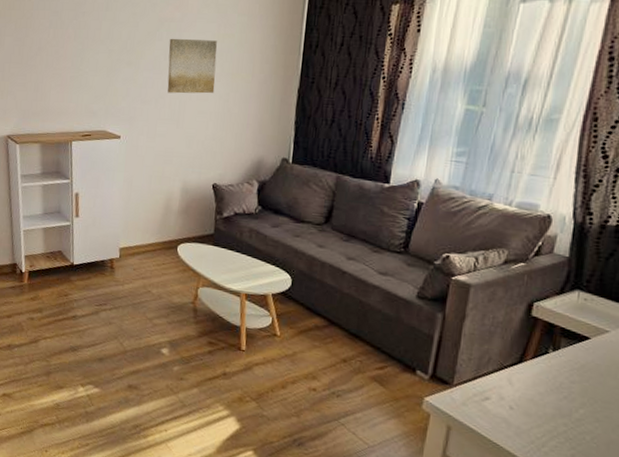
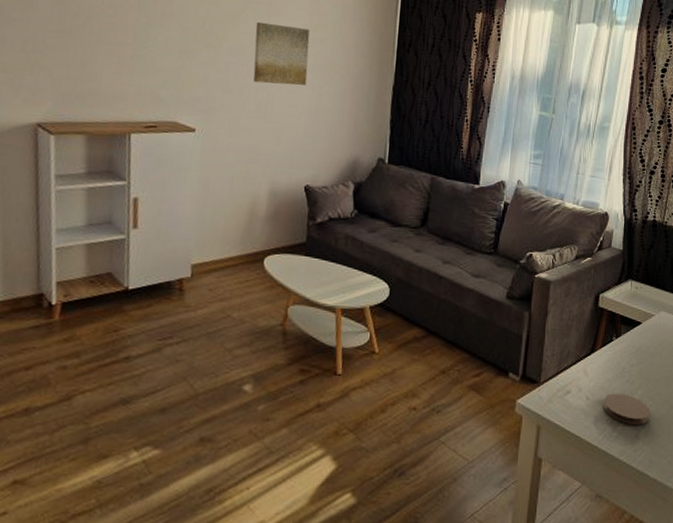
coaster: none [531,407,596,446] -> present [603,393,651,425]

